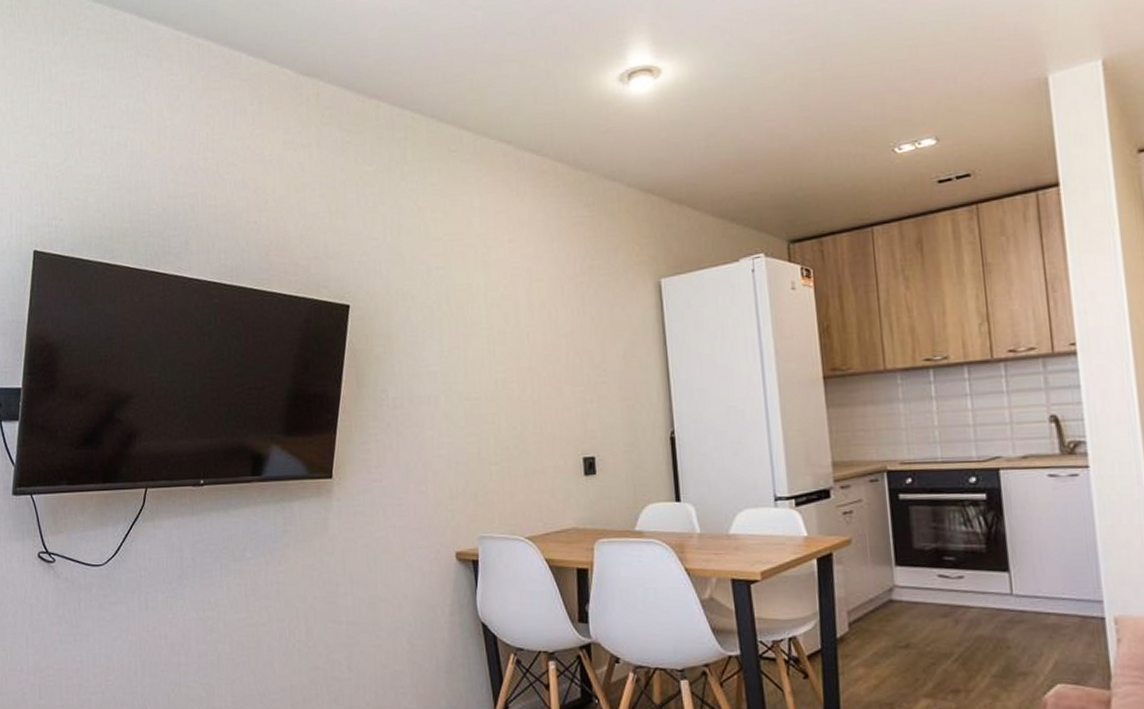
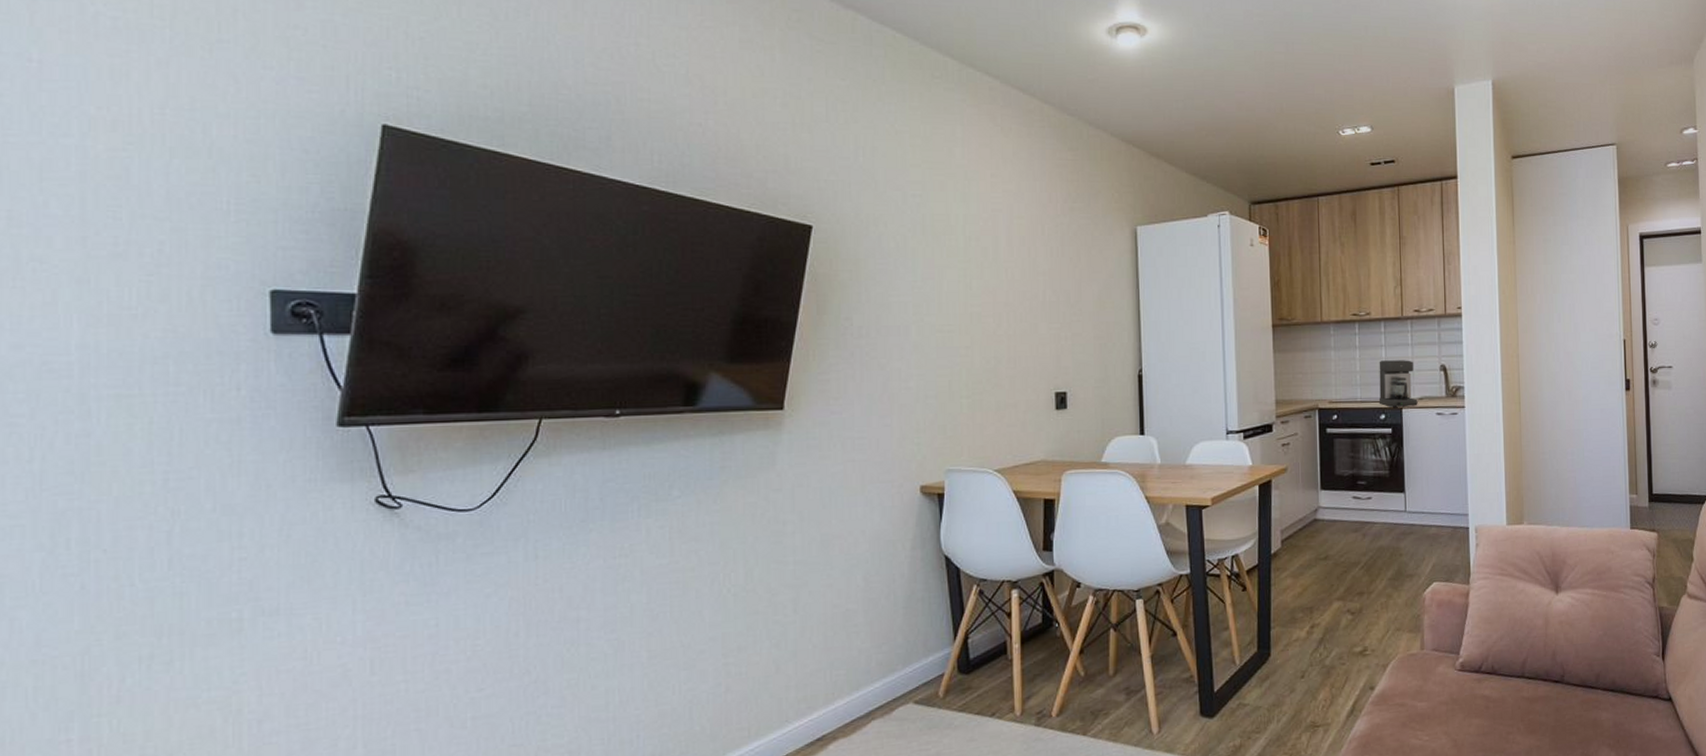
coffee maker: none [963,410,1021,468] -> present [1379,360,1418,407]

